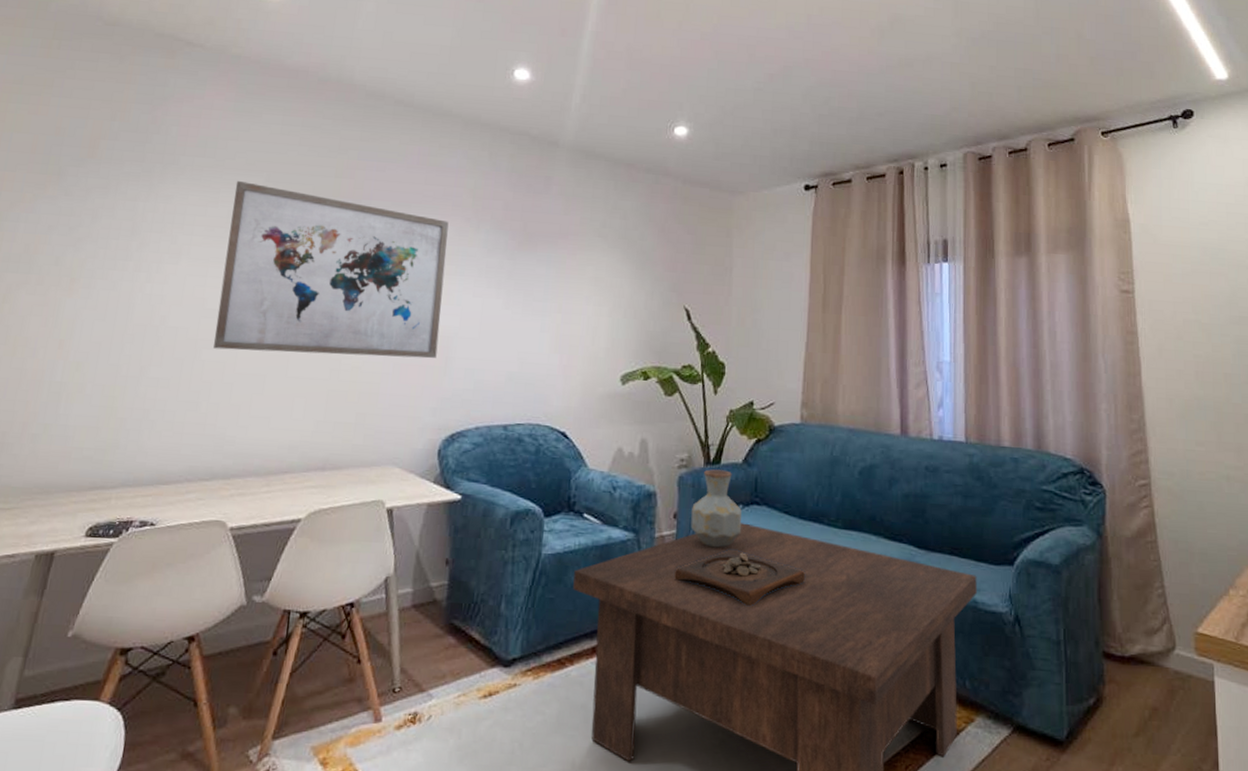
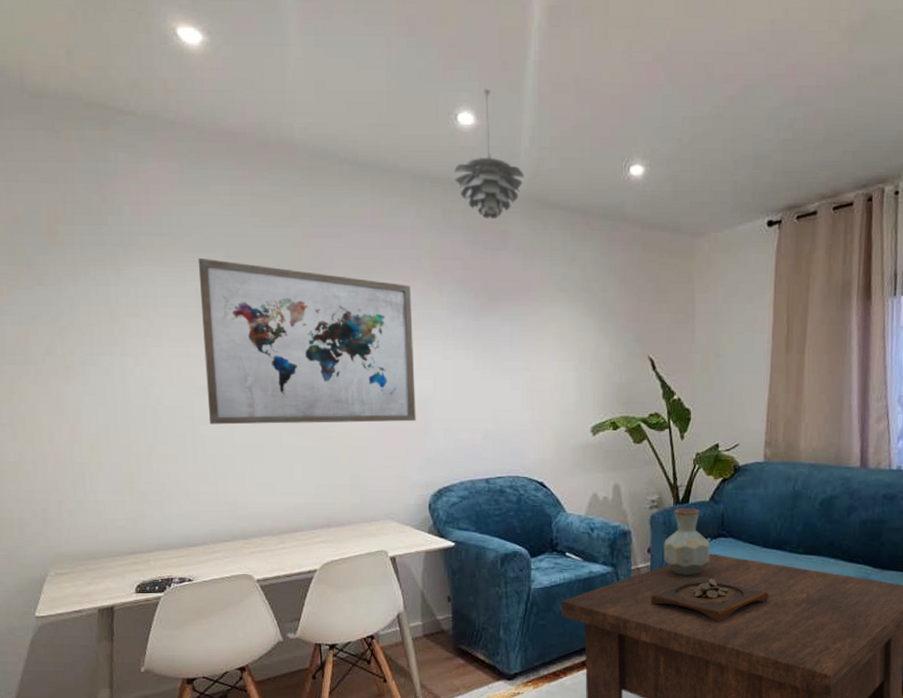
pendant light: none [505,50,573,165] -> present [454,88,525,220]

